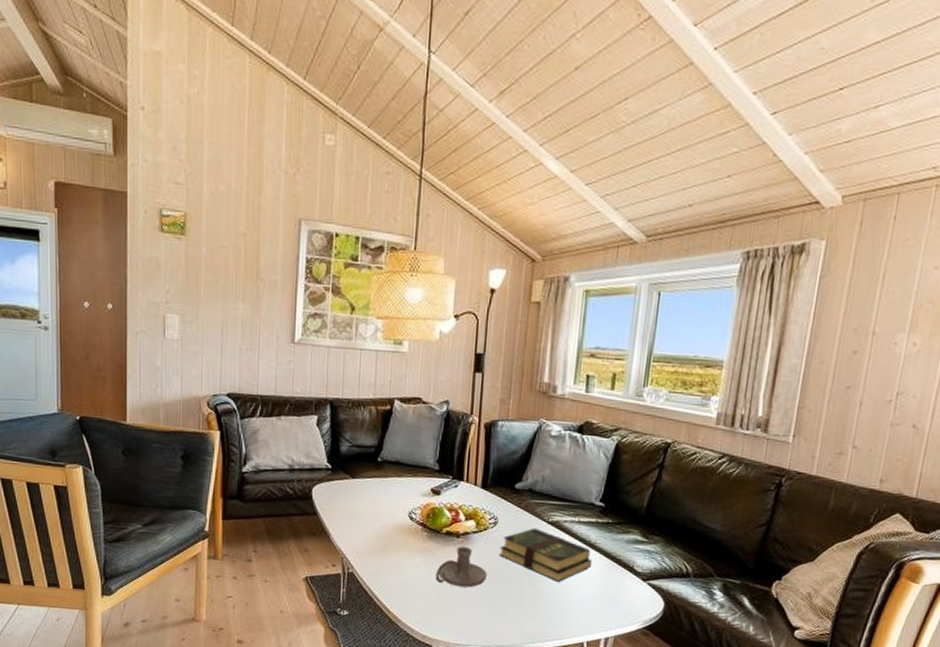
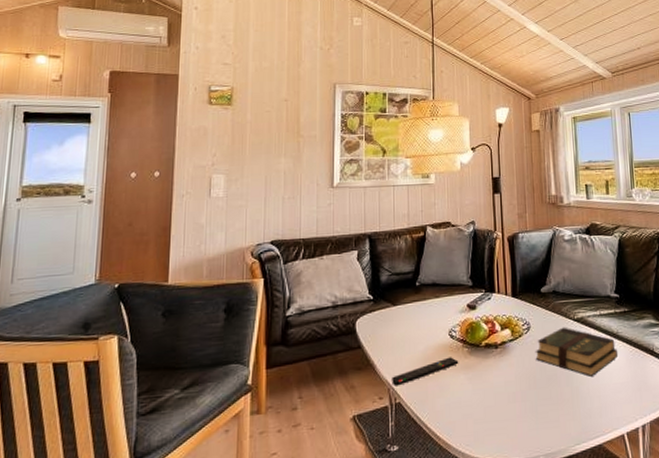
remote control: none [346,538,416,557] -> present [392,357,459,386]
candle holder: present [436,547,487,588] -> none [480,356,527,399]

